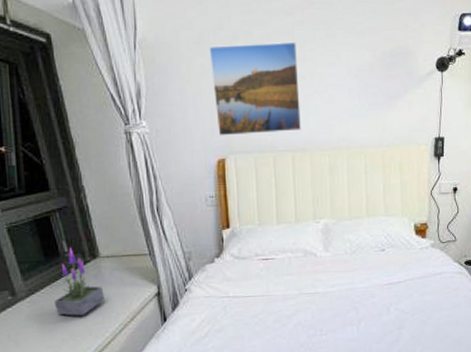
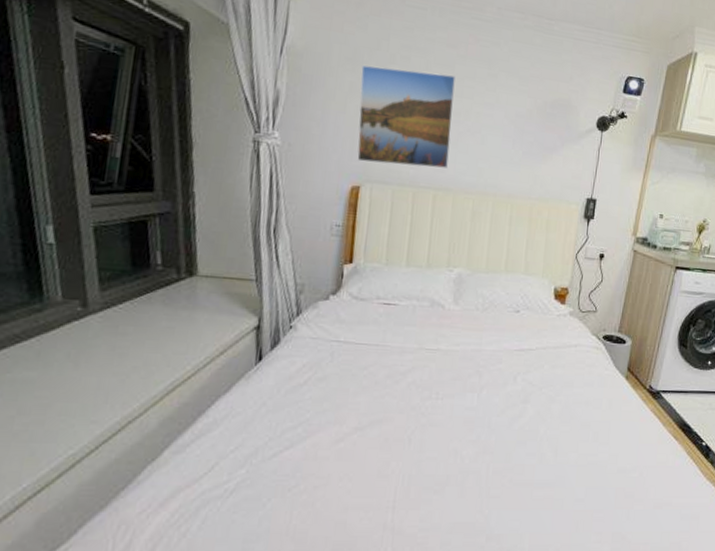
potted plant: present [54,247,104,316] -> none [132,259,194,341]

